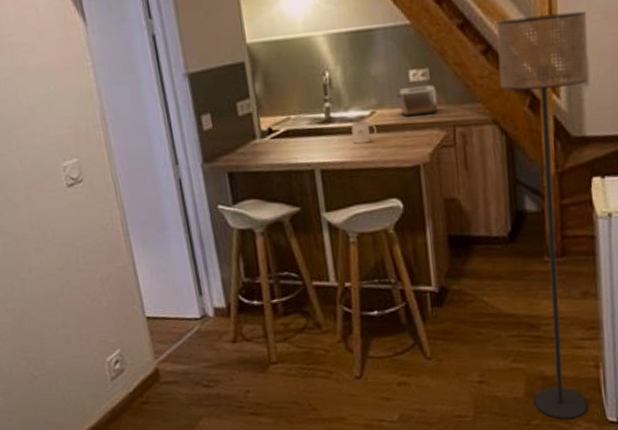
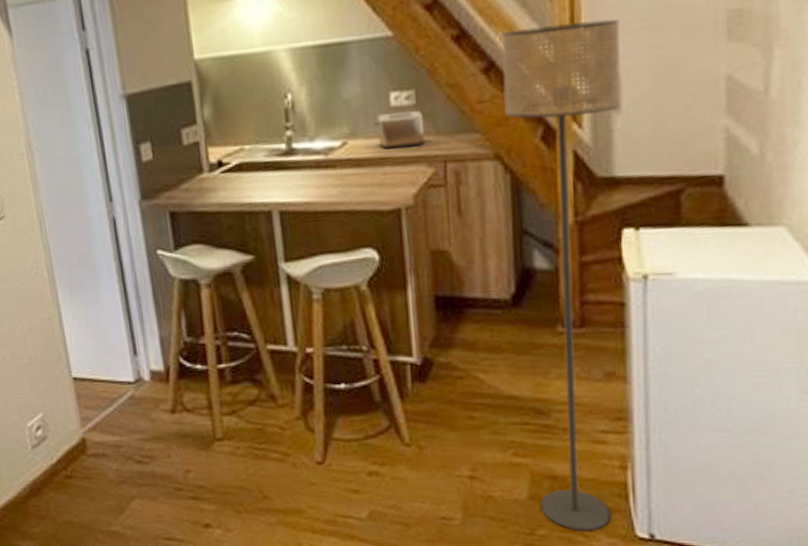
mug: present [351,121,377,144] -> none [317,154,349,181]

